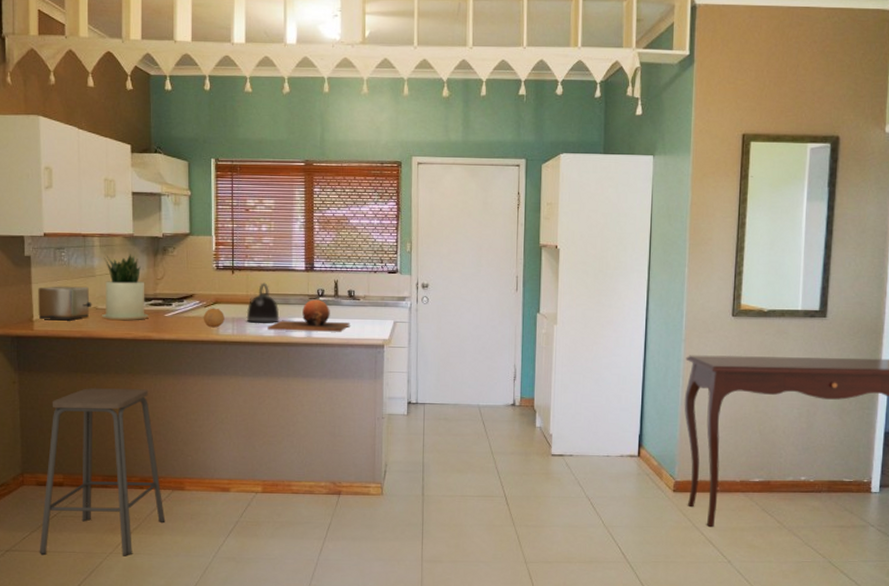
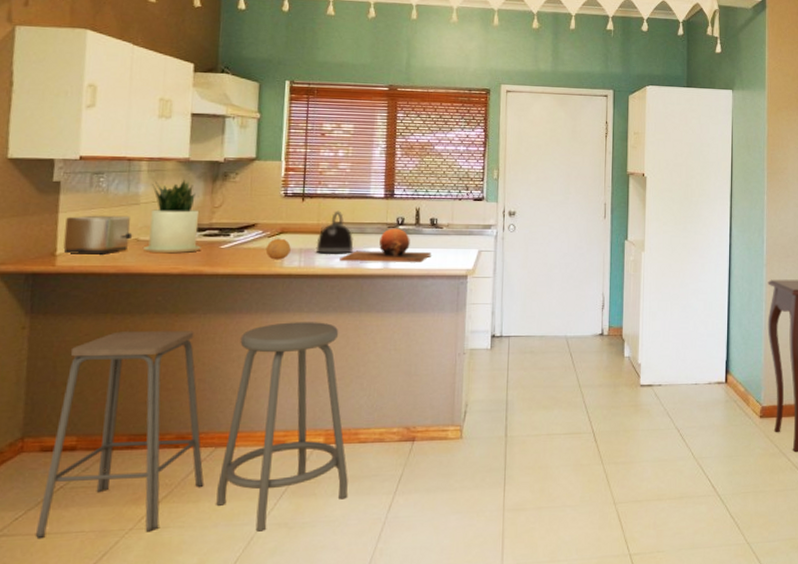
bar stool: none [176,384,284,563] -> present [216,322,348,532]

